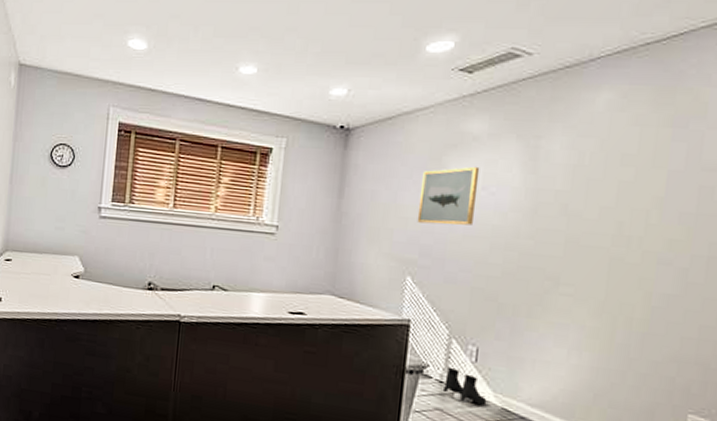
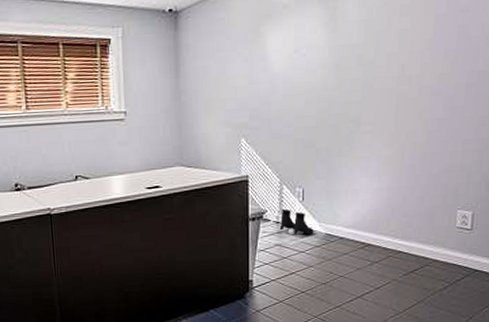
wall art: present [417,166,480,225] -> none [244,32,291,90]

